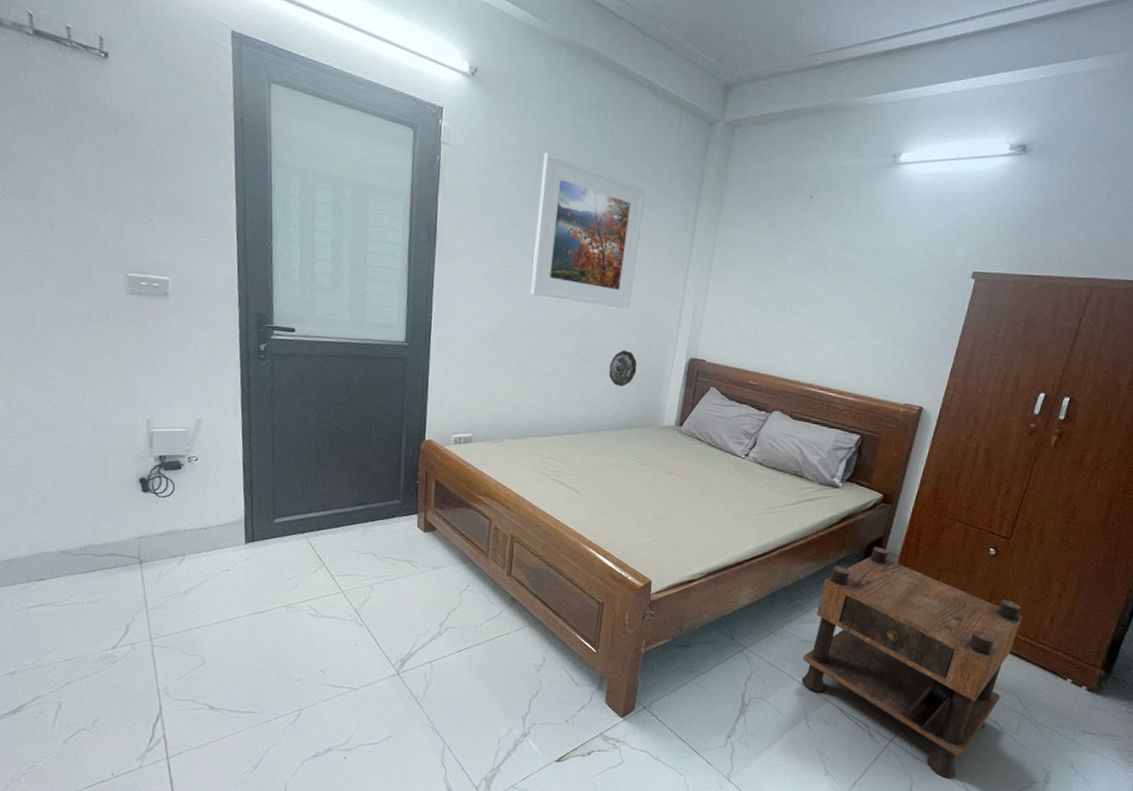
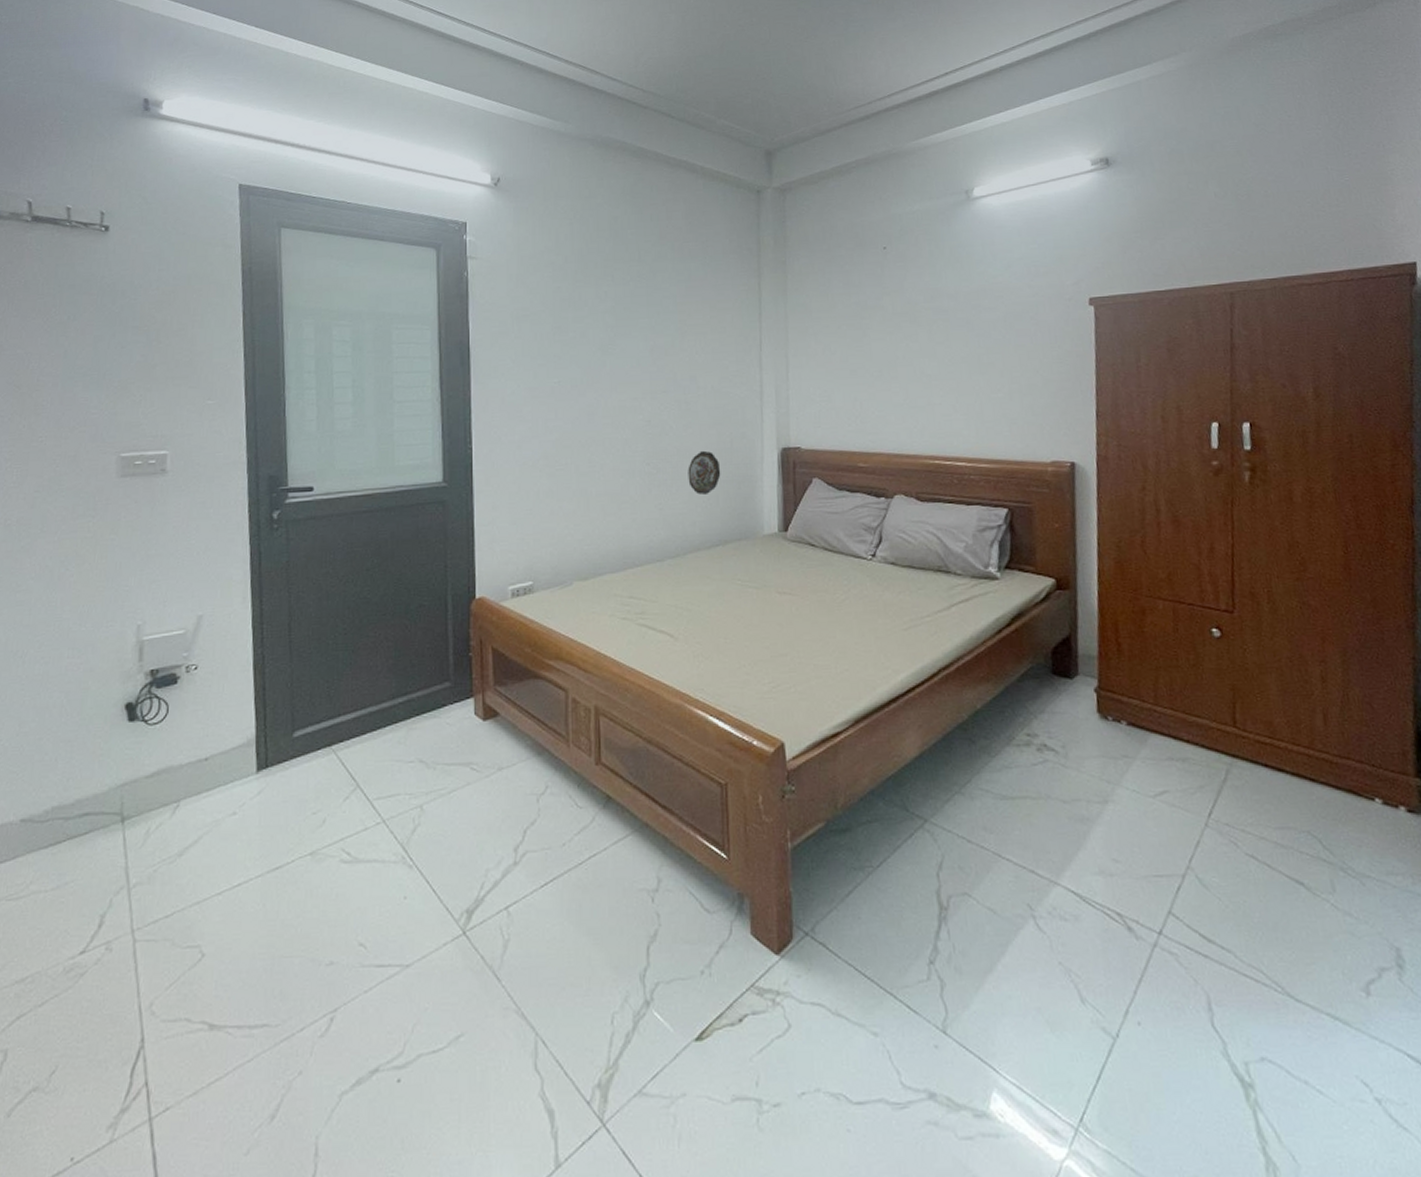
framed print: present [531,152,646,309] -> none [581,249,702,405]
nightstand: present [801,546,1022,779] -> none [1006,649,1293,983]

